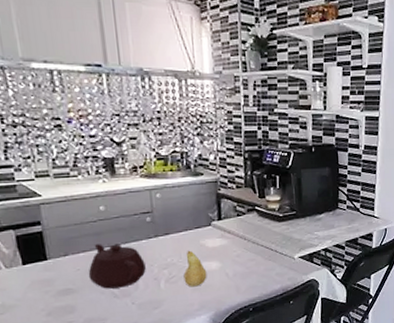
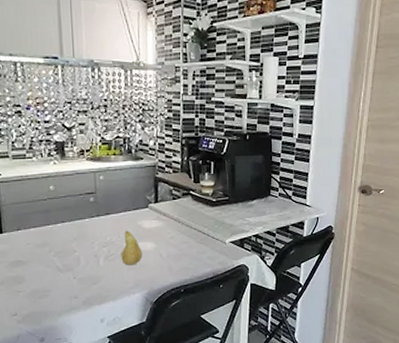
teapot: present [88,244,146,289] -> none [37,221,87,263]

